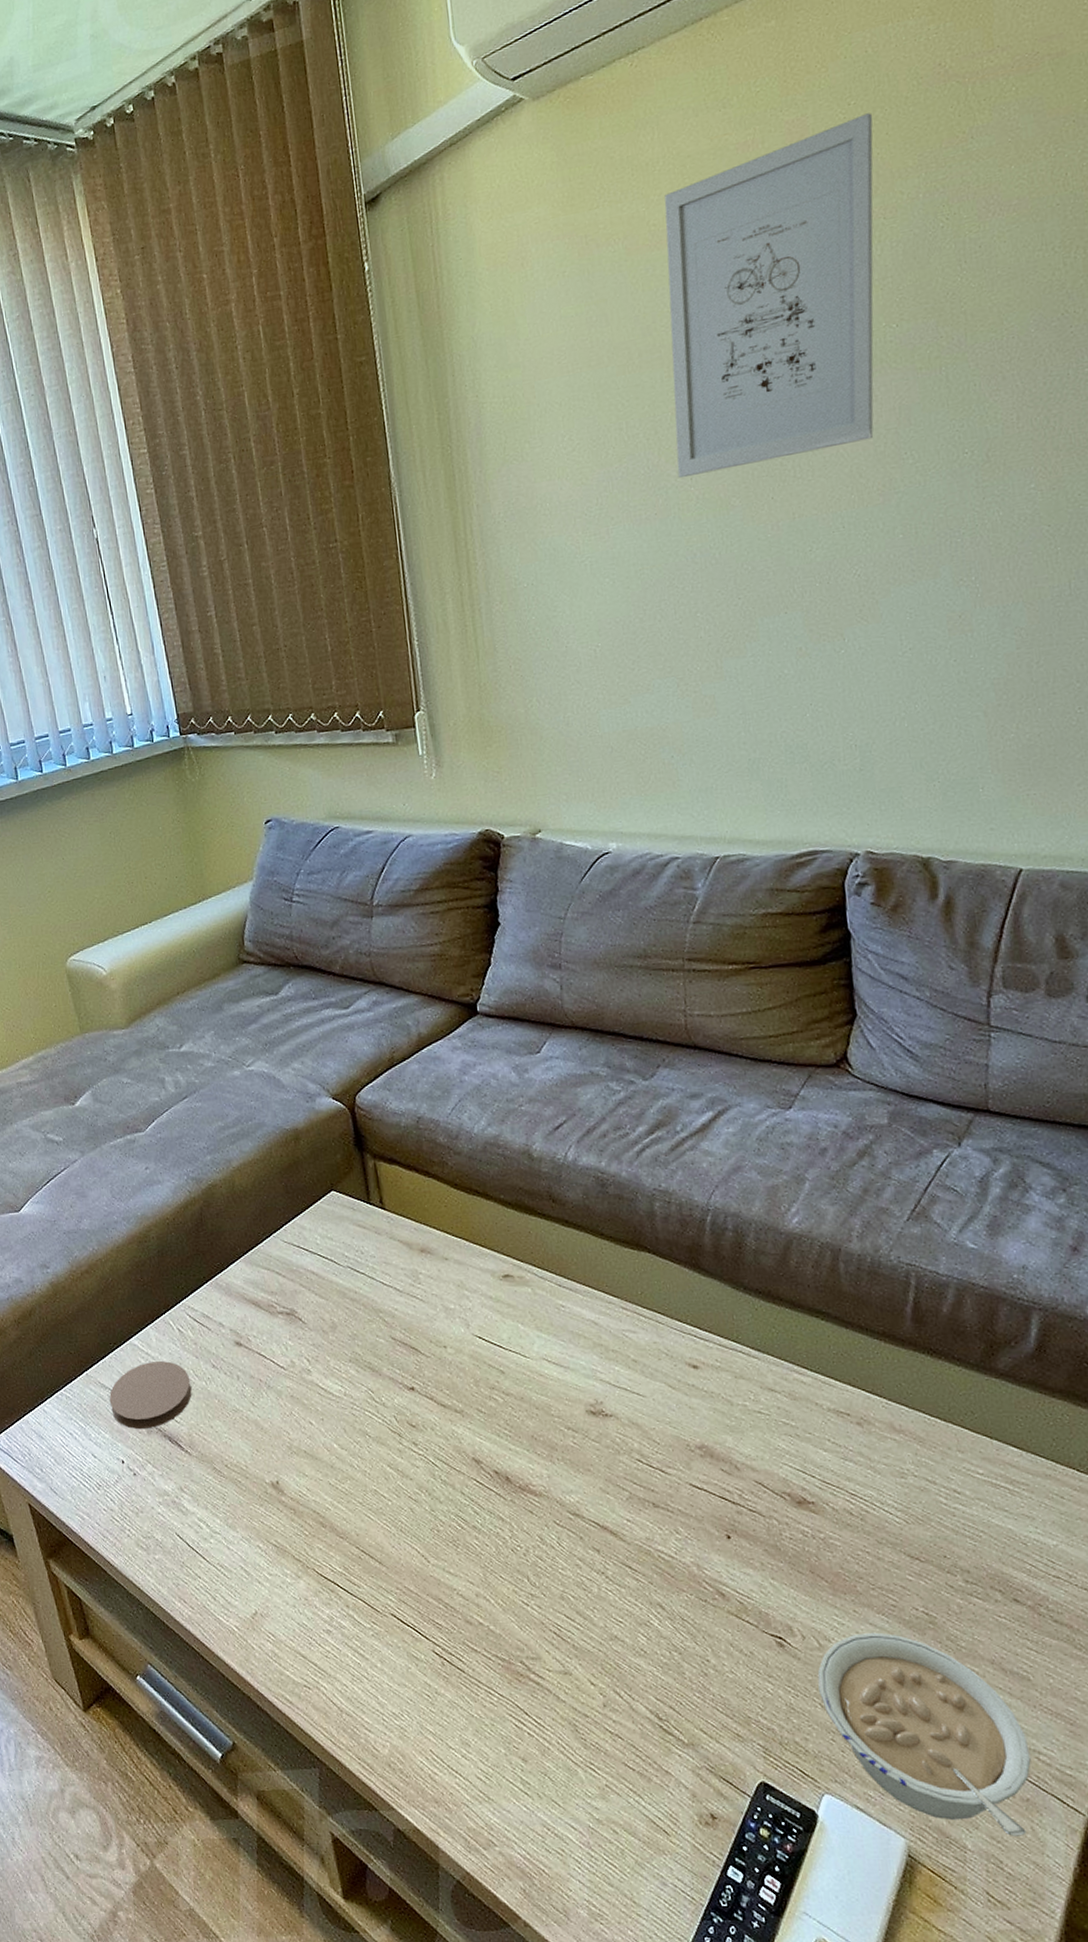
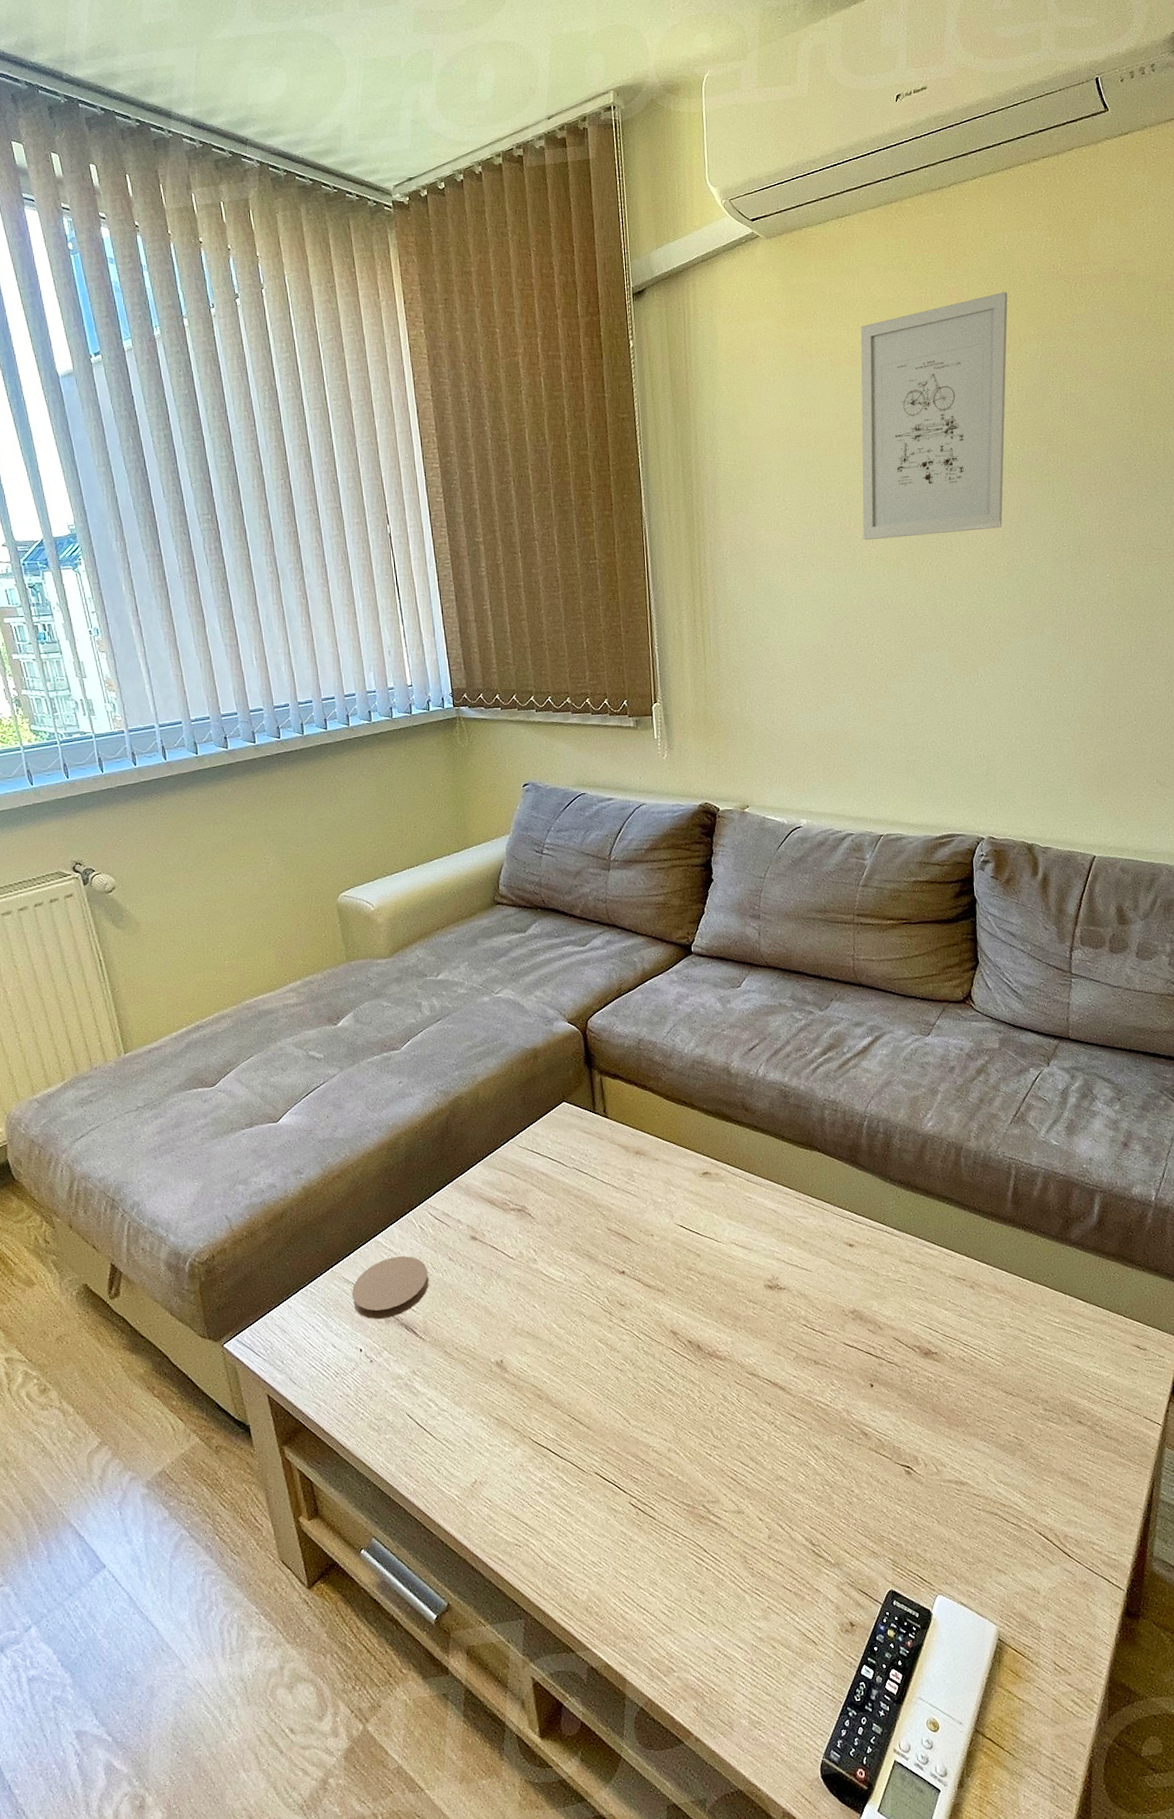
legume: present [817,1632,1031,1836] -> none [935,1456,1088,1614]

